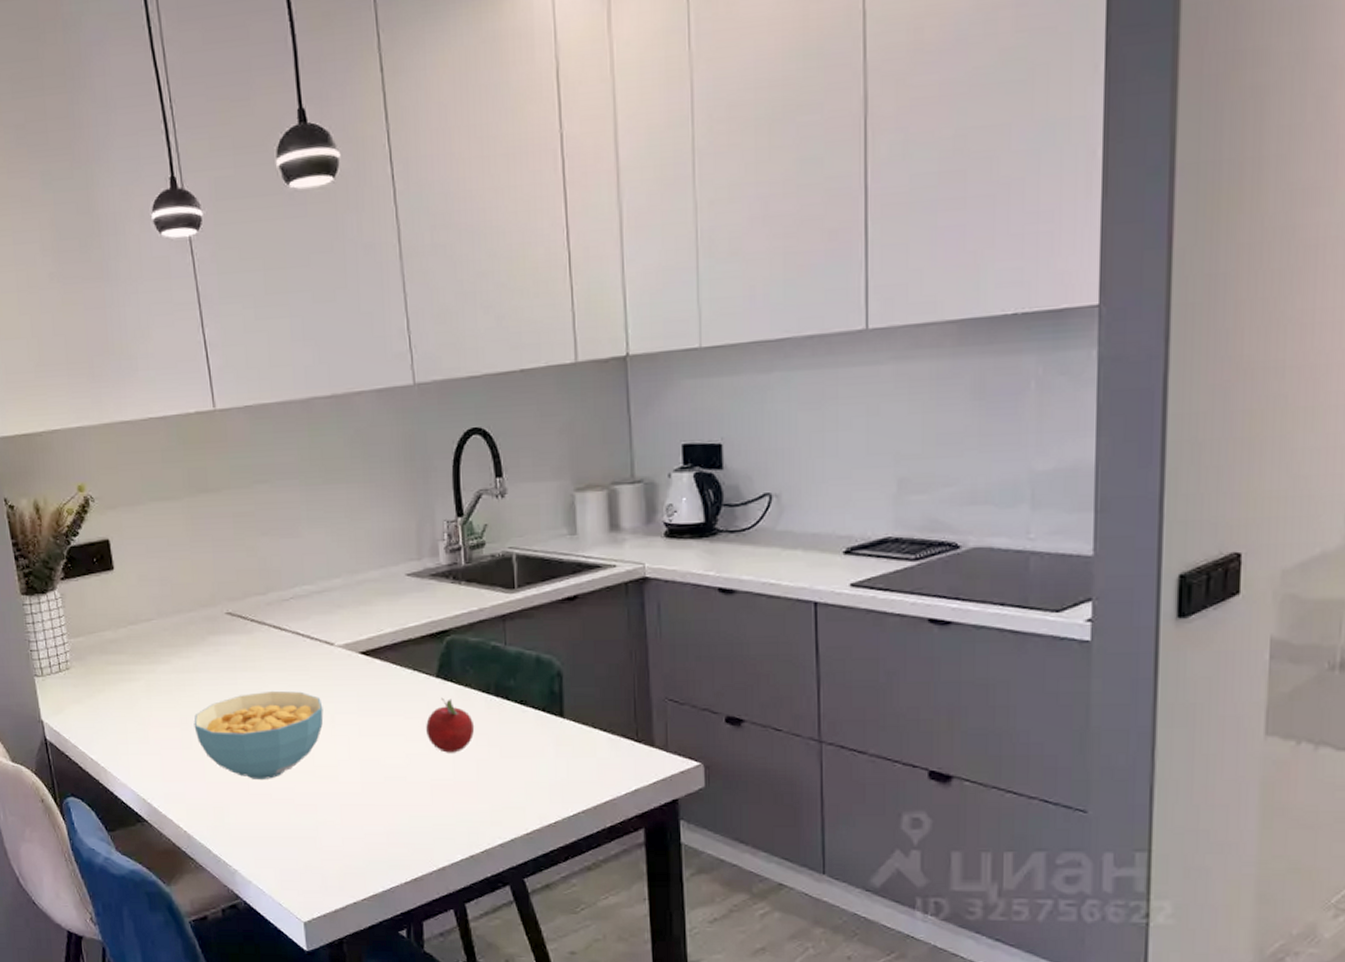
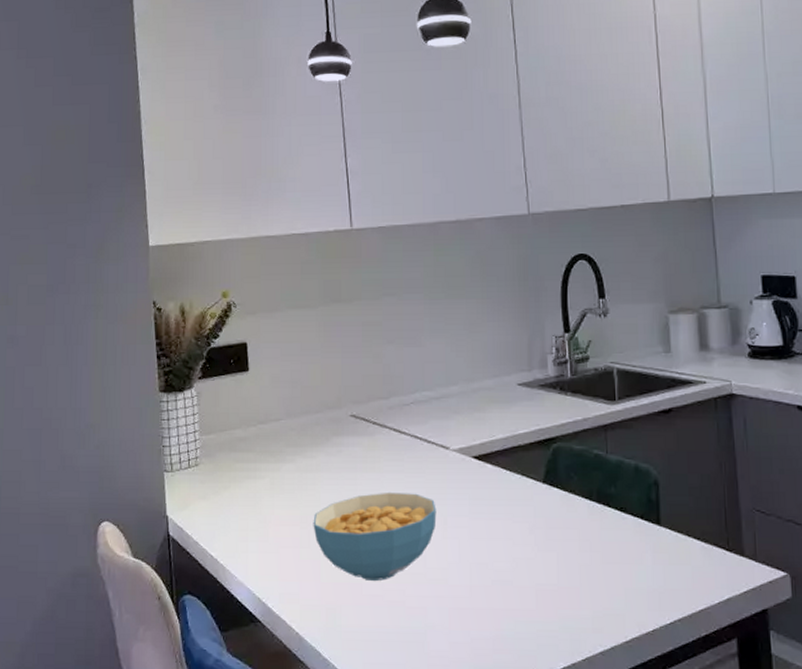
fruit: present [426,697,475,753] -> none [533,503,578,558]

